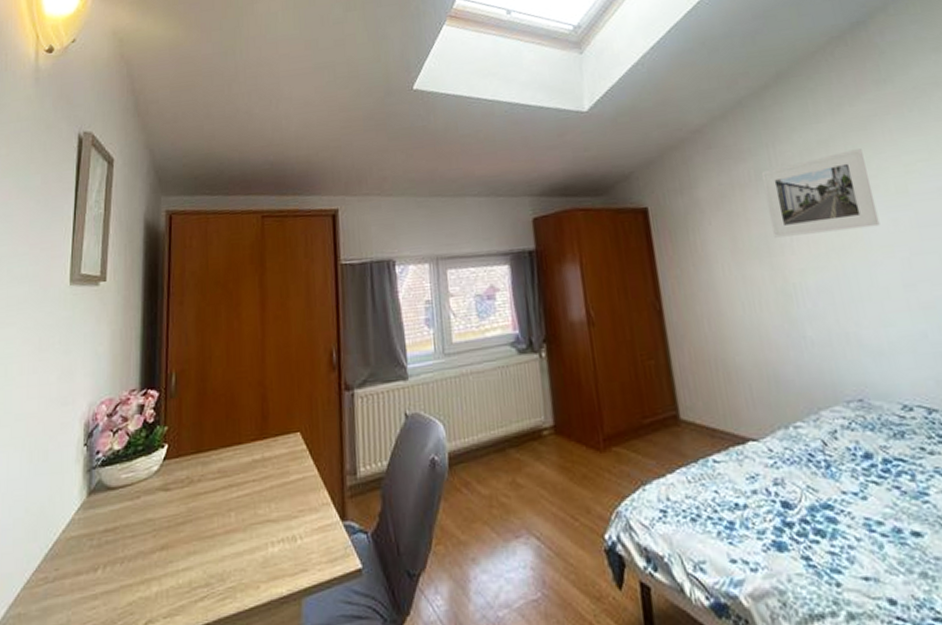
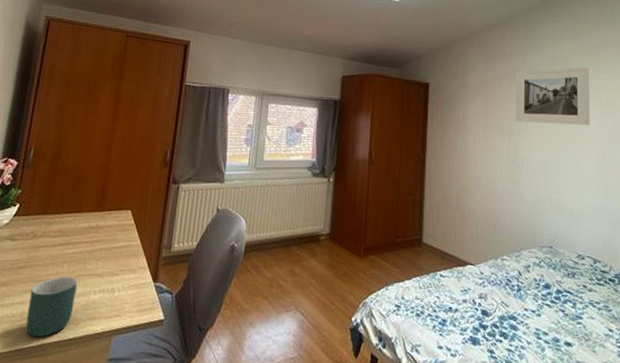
mug: none [195,527,251,610] -> present [26,276,78,337]

